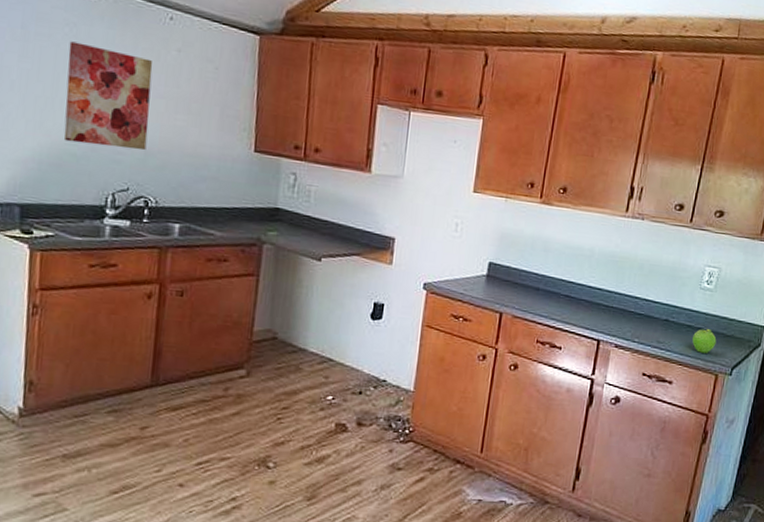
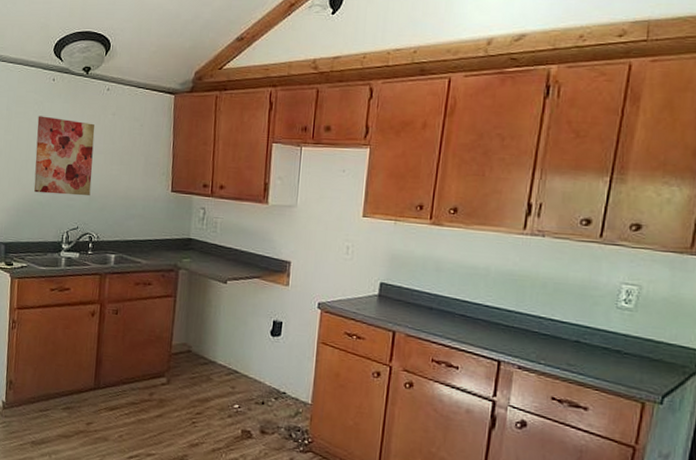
fruit: present [692,328,717,353] -> none [610,351,641,379]

